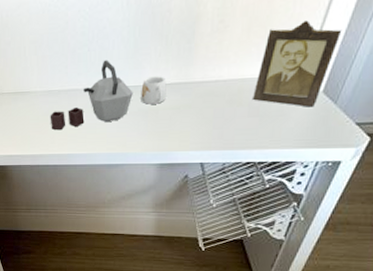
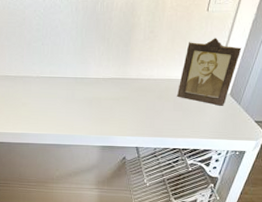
kettle: present [50,59,133,130] -> none [6,53,80,111]
mug: present [141,76,167,104] -> none [86,71,108,95]

